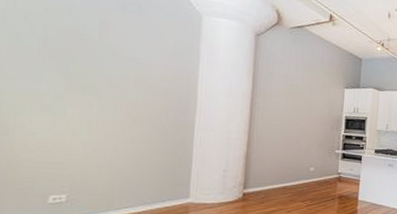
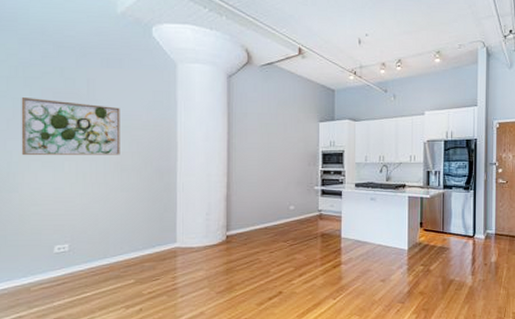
wall art: none [15,33,136,105] -> present [21,98,120,156]

